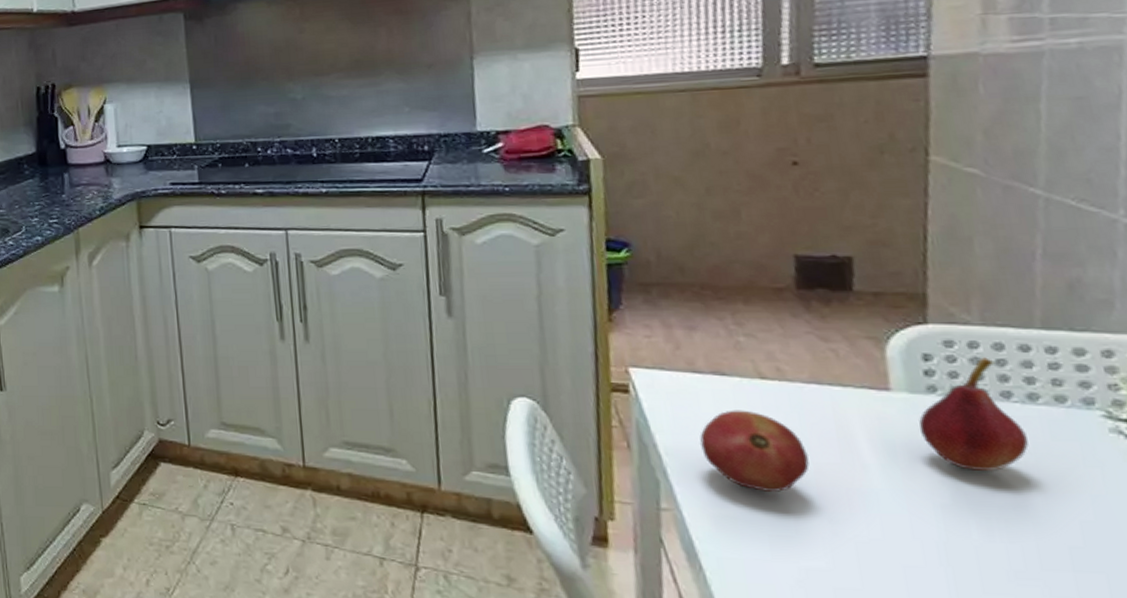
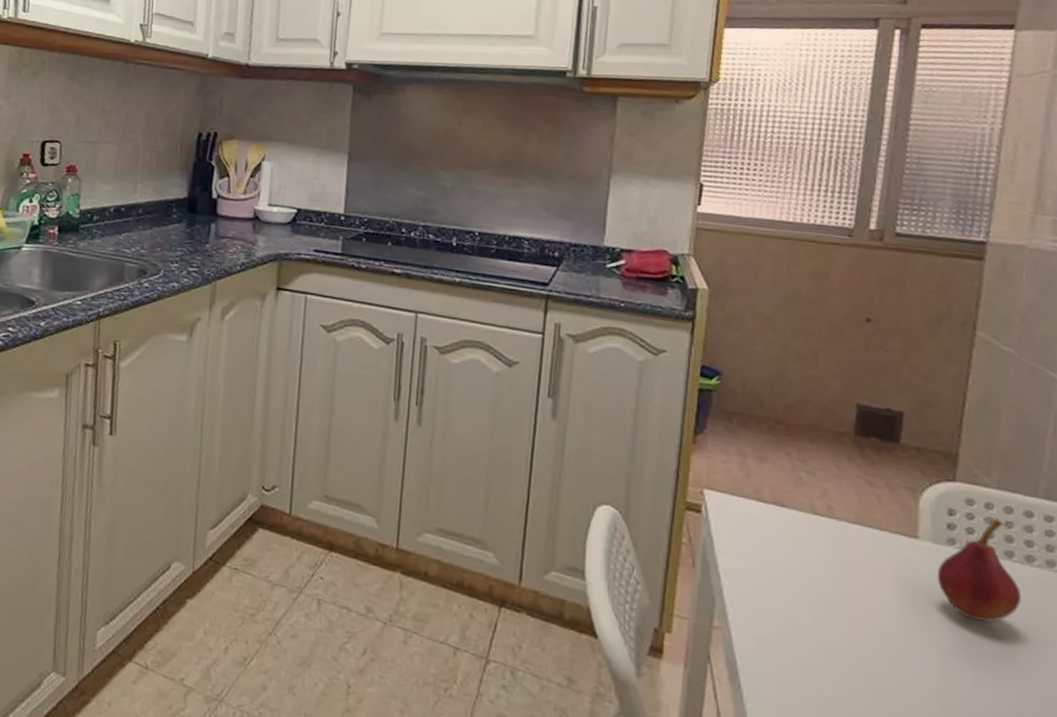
fruit: present [699,410,809,492] -> none [754,540,843,622]

